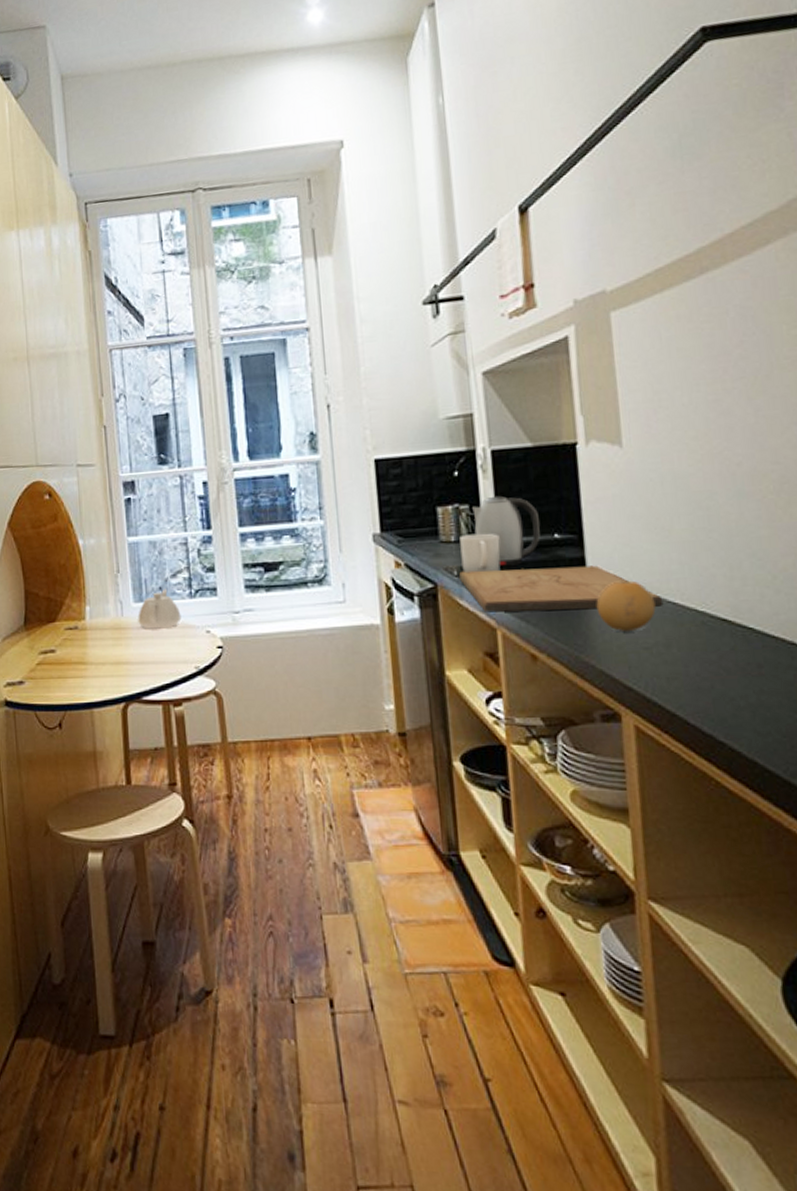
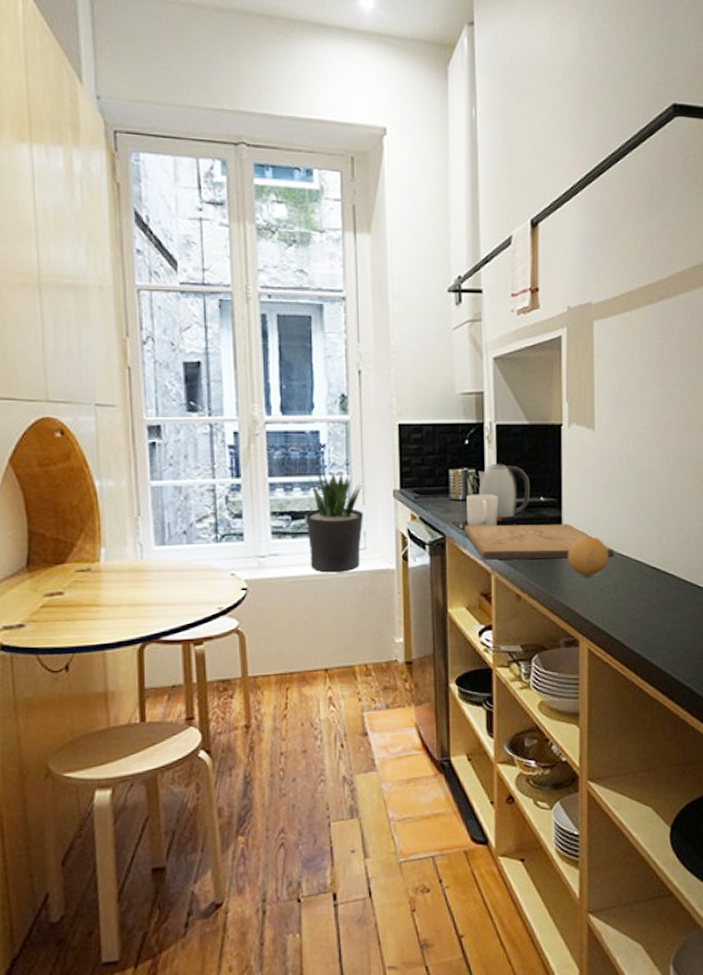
teapot: present [138,589,182,630] -> none [159,533,206,573]
planter: none [278,512,342,629] -> present [305,466,364,573]

